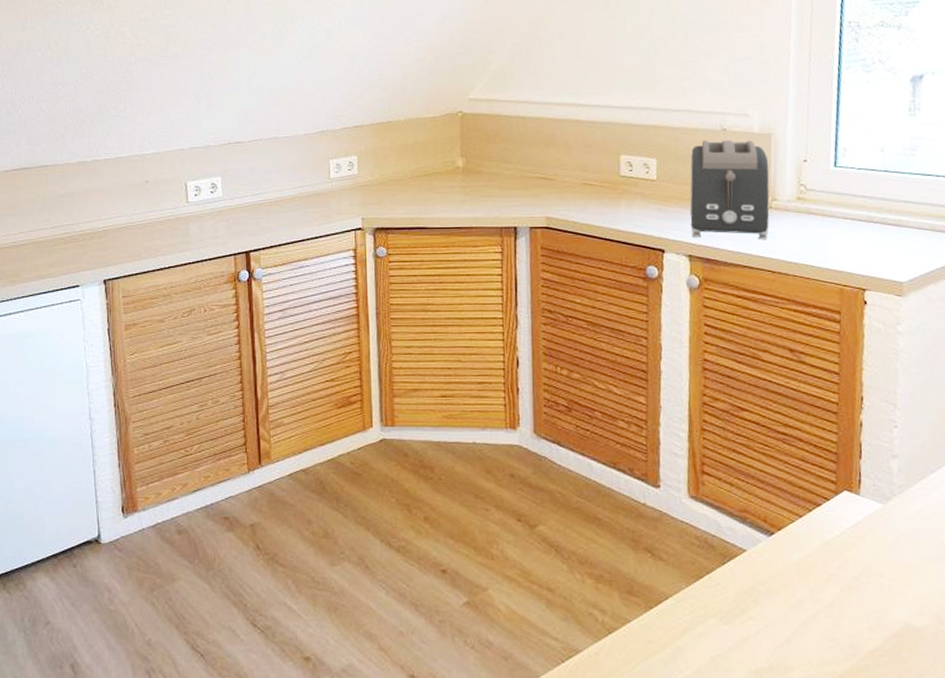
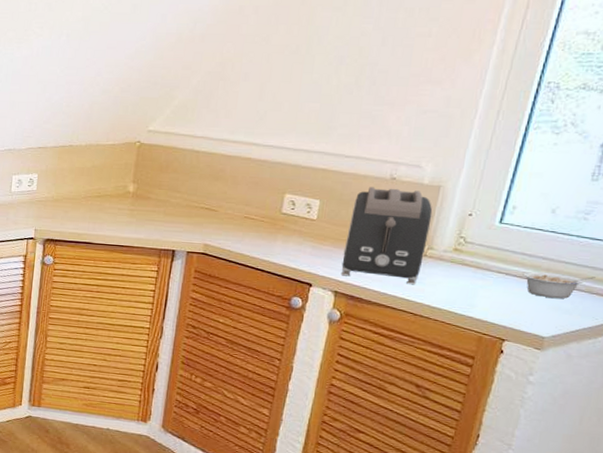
legume: none [867,213,936,241] -> present [523,271,596,299]

